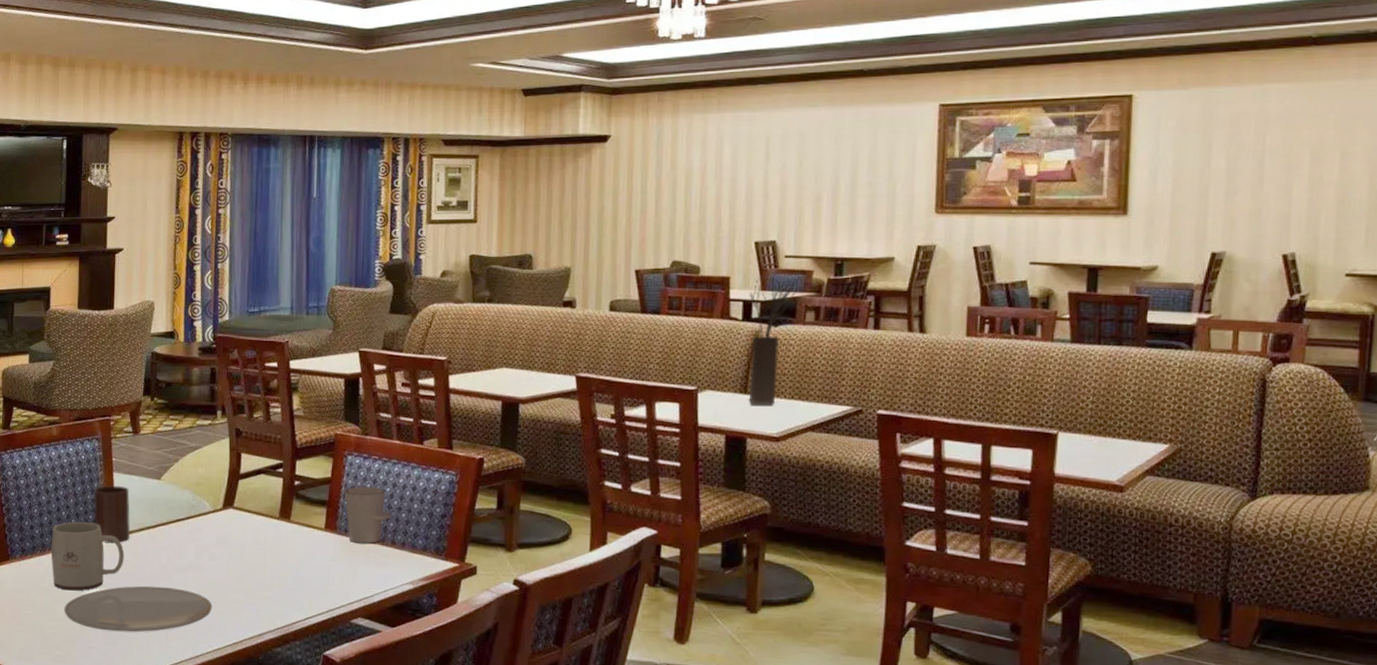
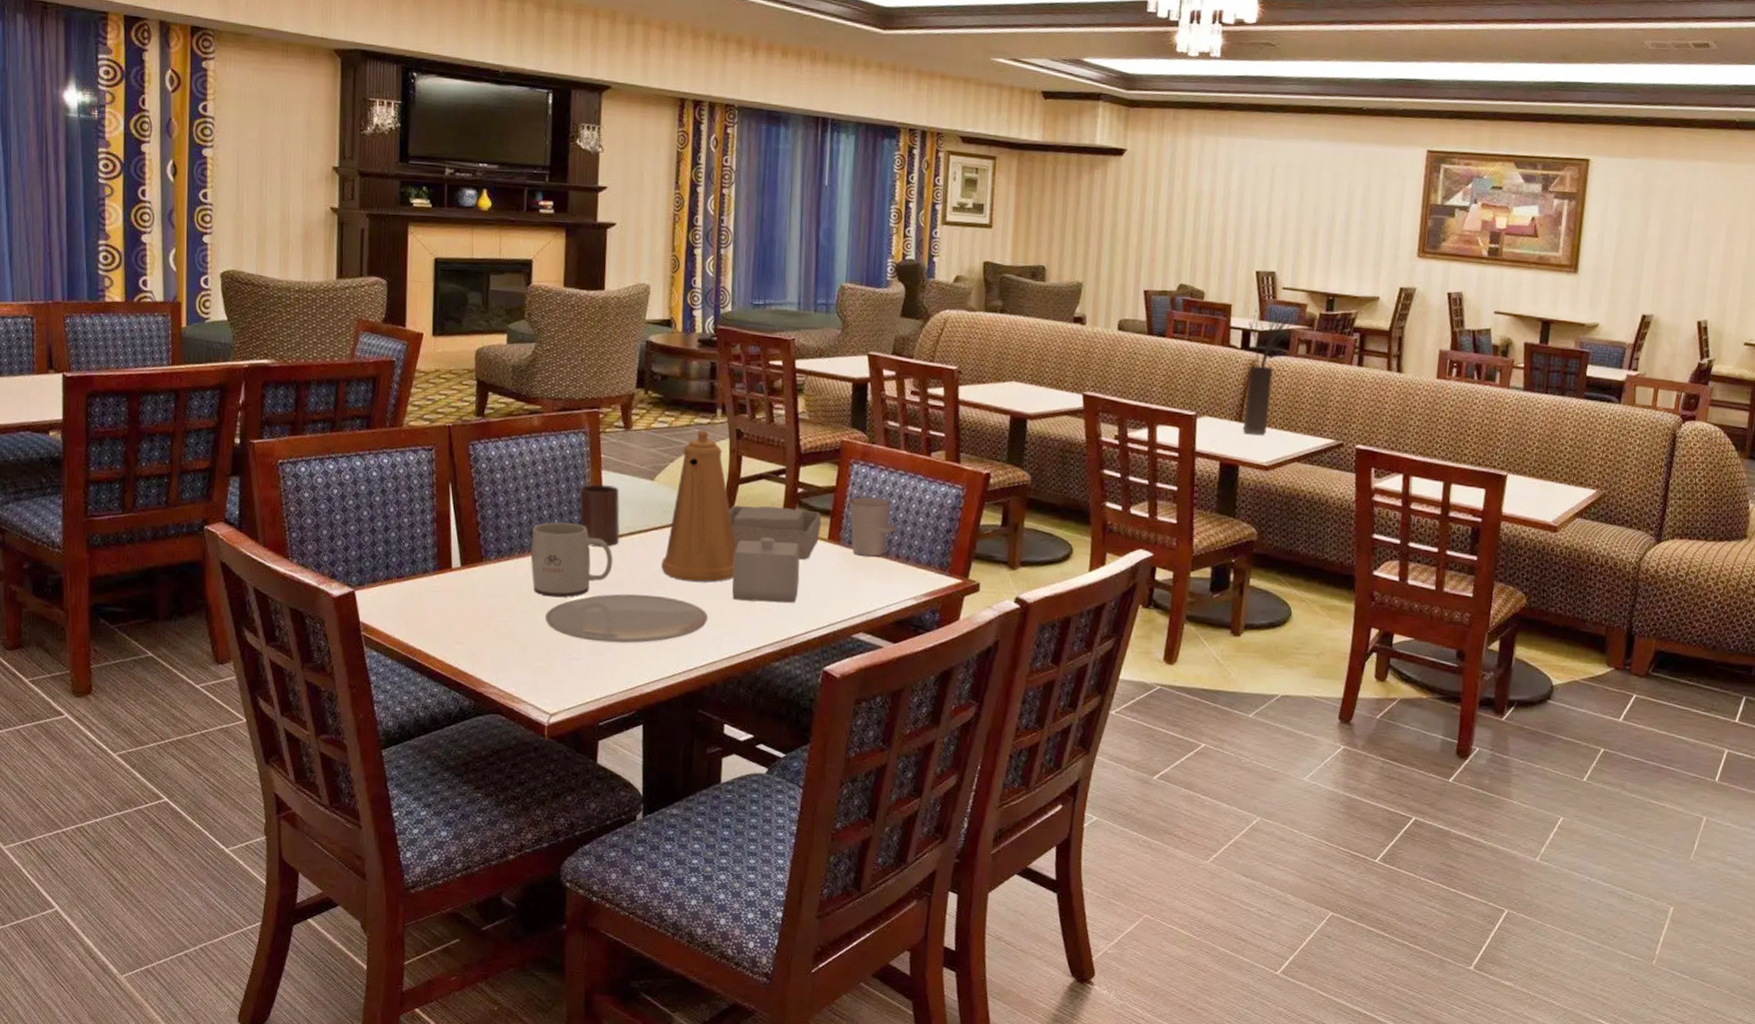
coffee pot: none [168,430,238,573] -> present [661,429,736,582]
napkin holder: none [230,499,318,549] -> present [729,505,821,560]
sugar bowl: none [234,528,299,591] -> present [732,536,800,603]

